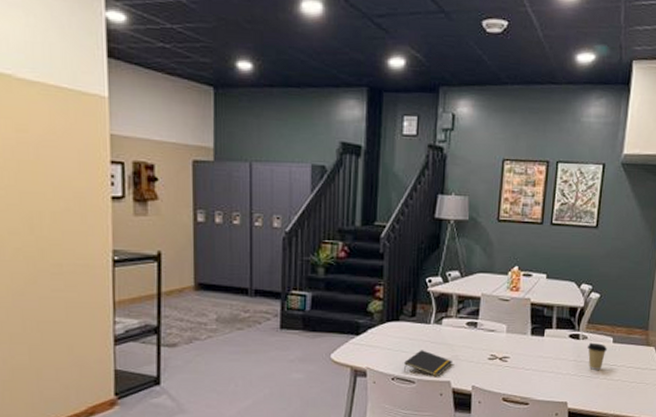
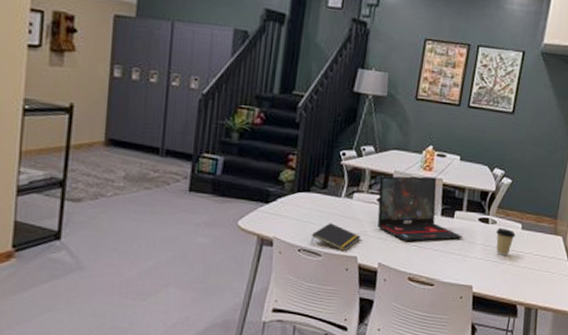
laptop: none [467,297,554,364] -> present [377,175,463,242]

